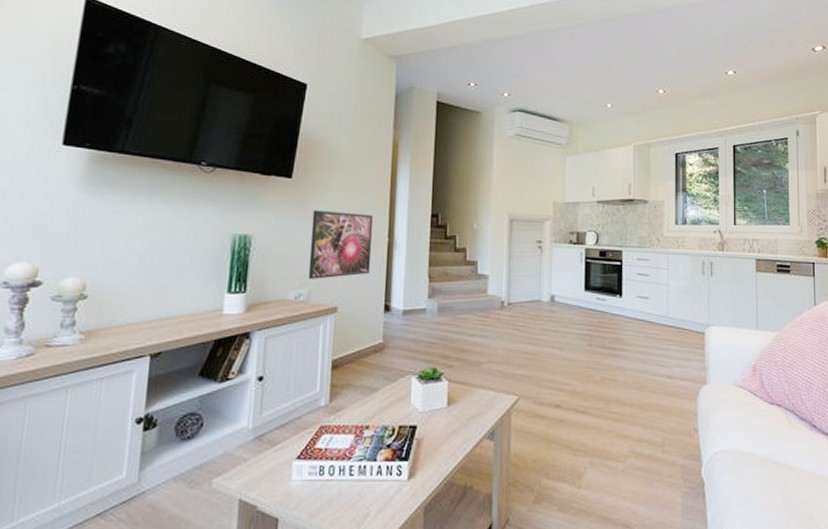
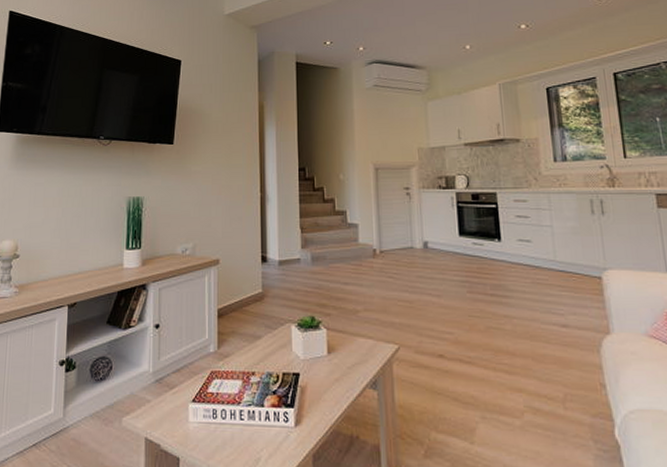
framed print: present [308,209,374,279] -> none [192,171,246,234]

